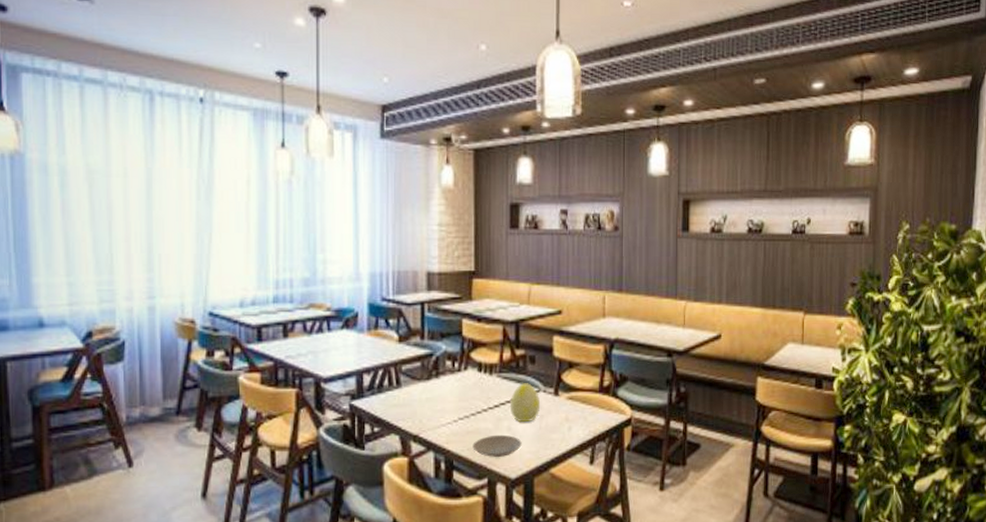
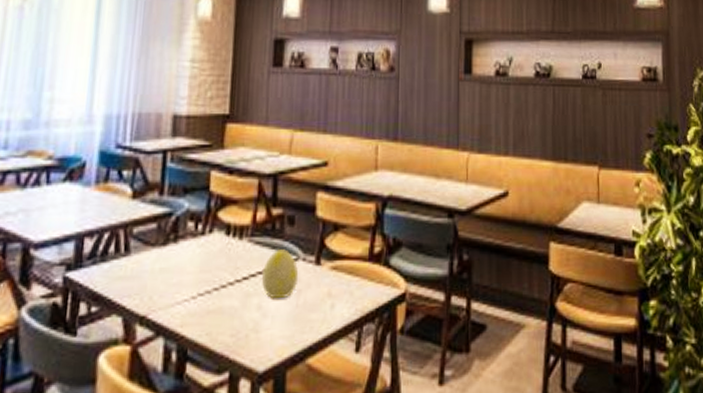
plate: present [473,434,522,458] -> none [213,314,274,345]

